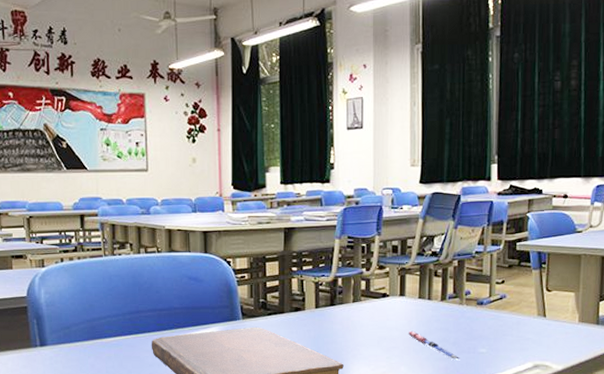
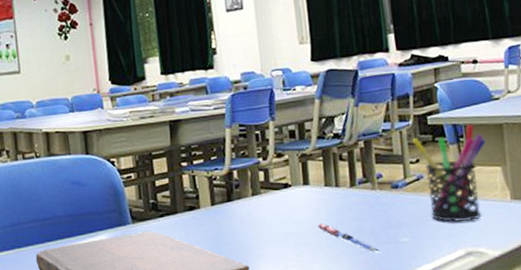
pen holder: none [501,253,565,339] -> present [412,125,487,222]

